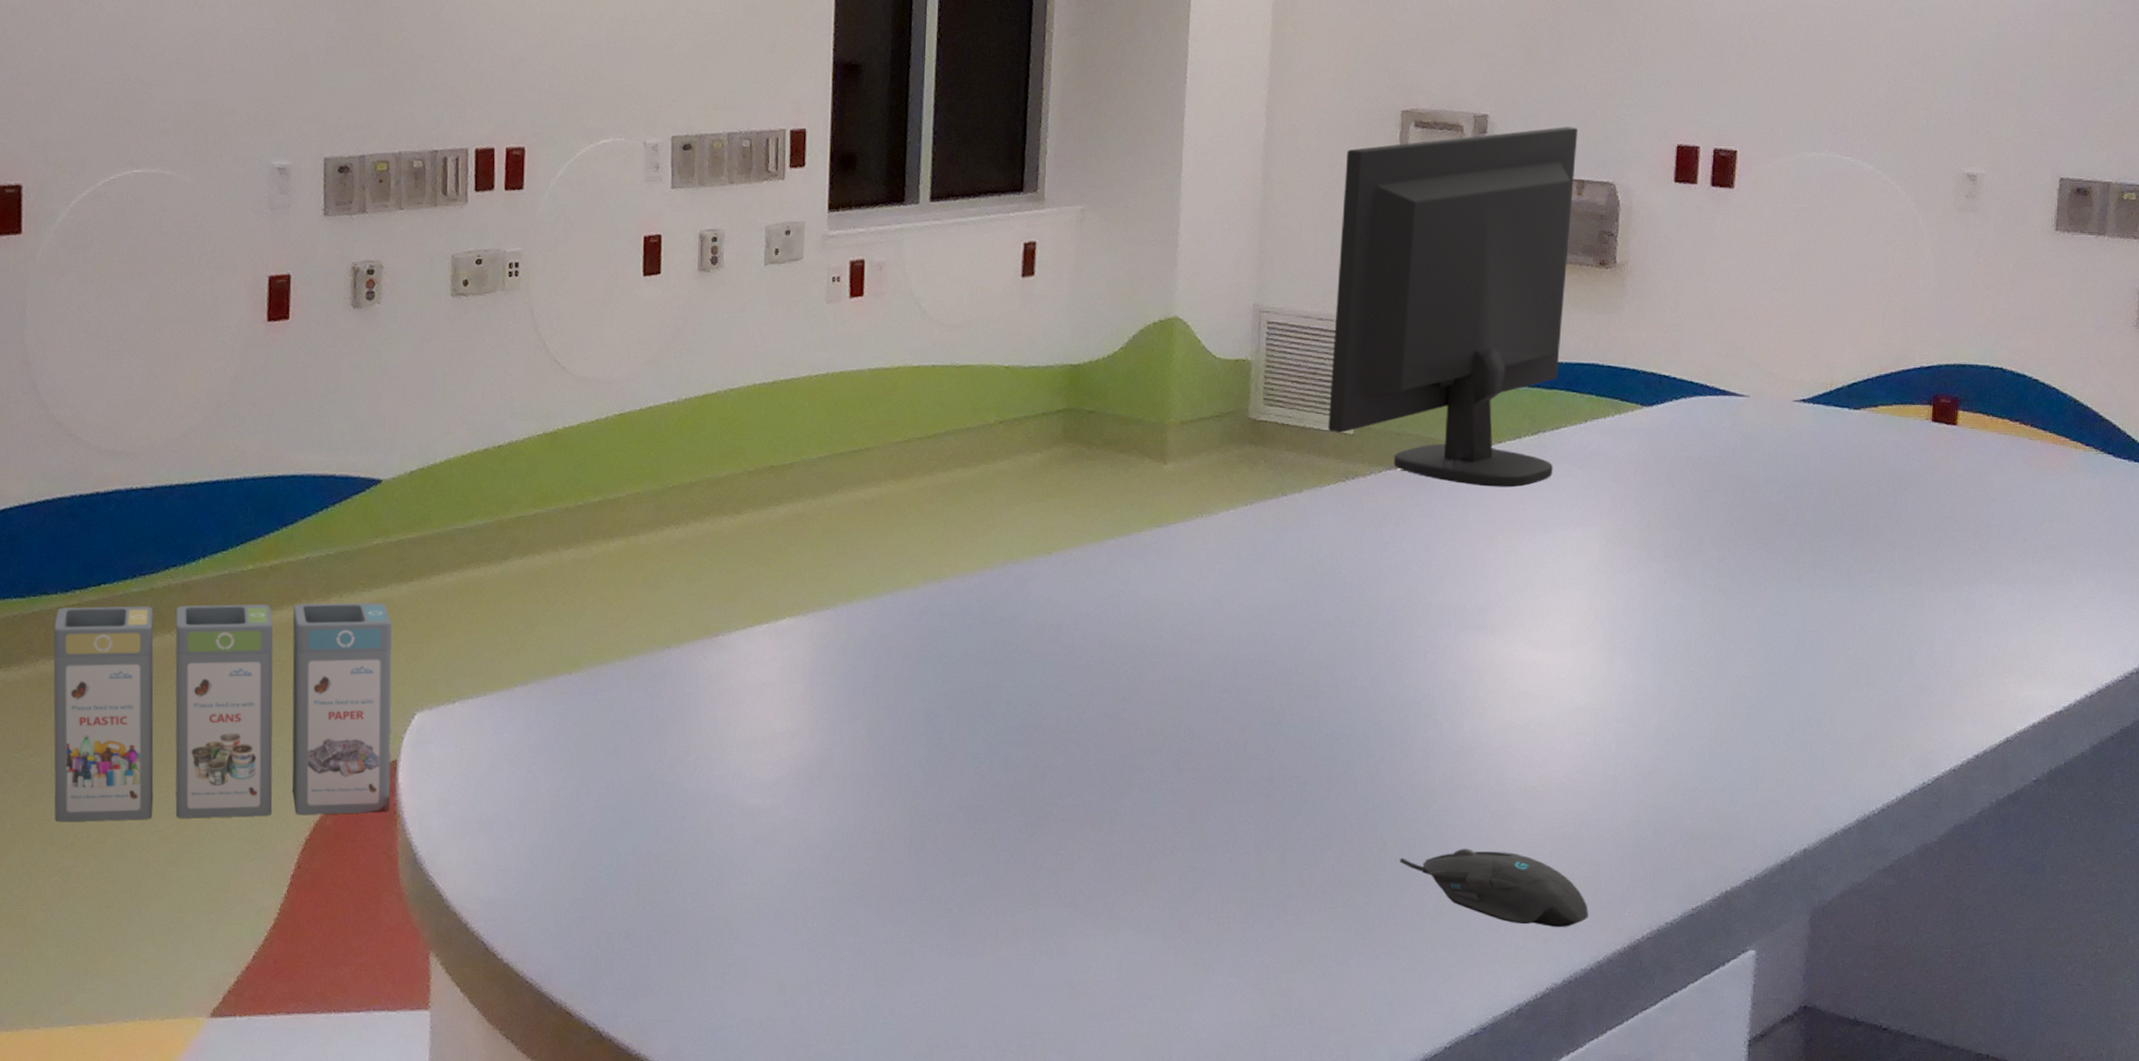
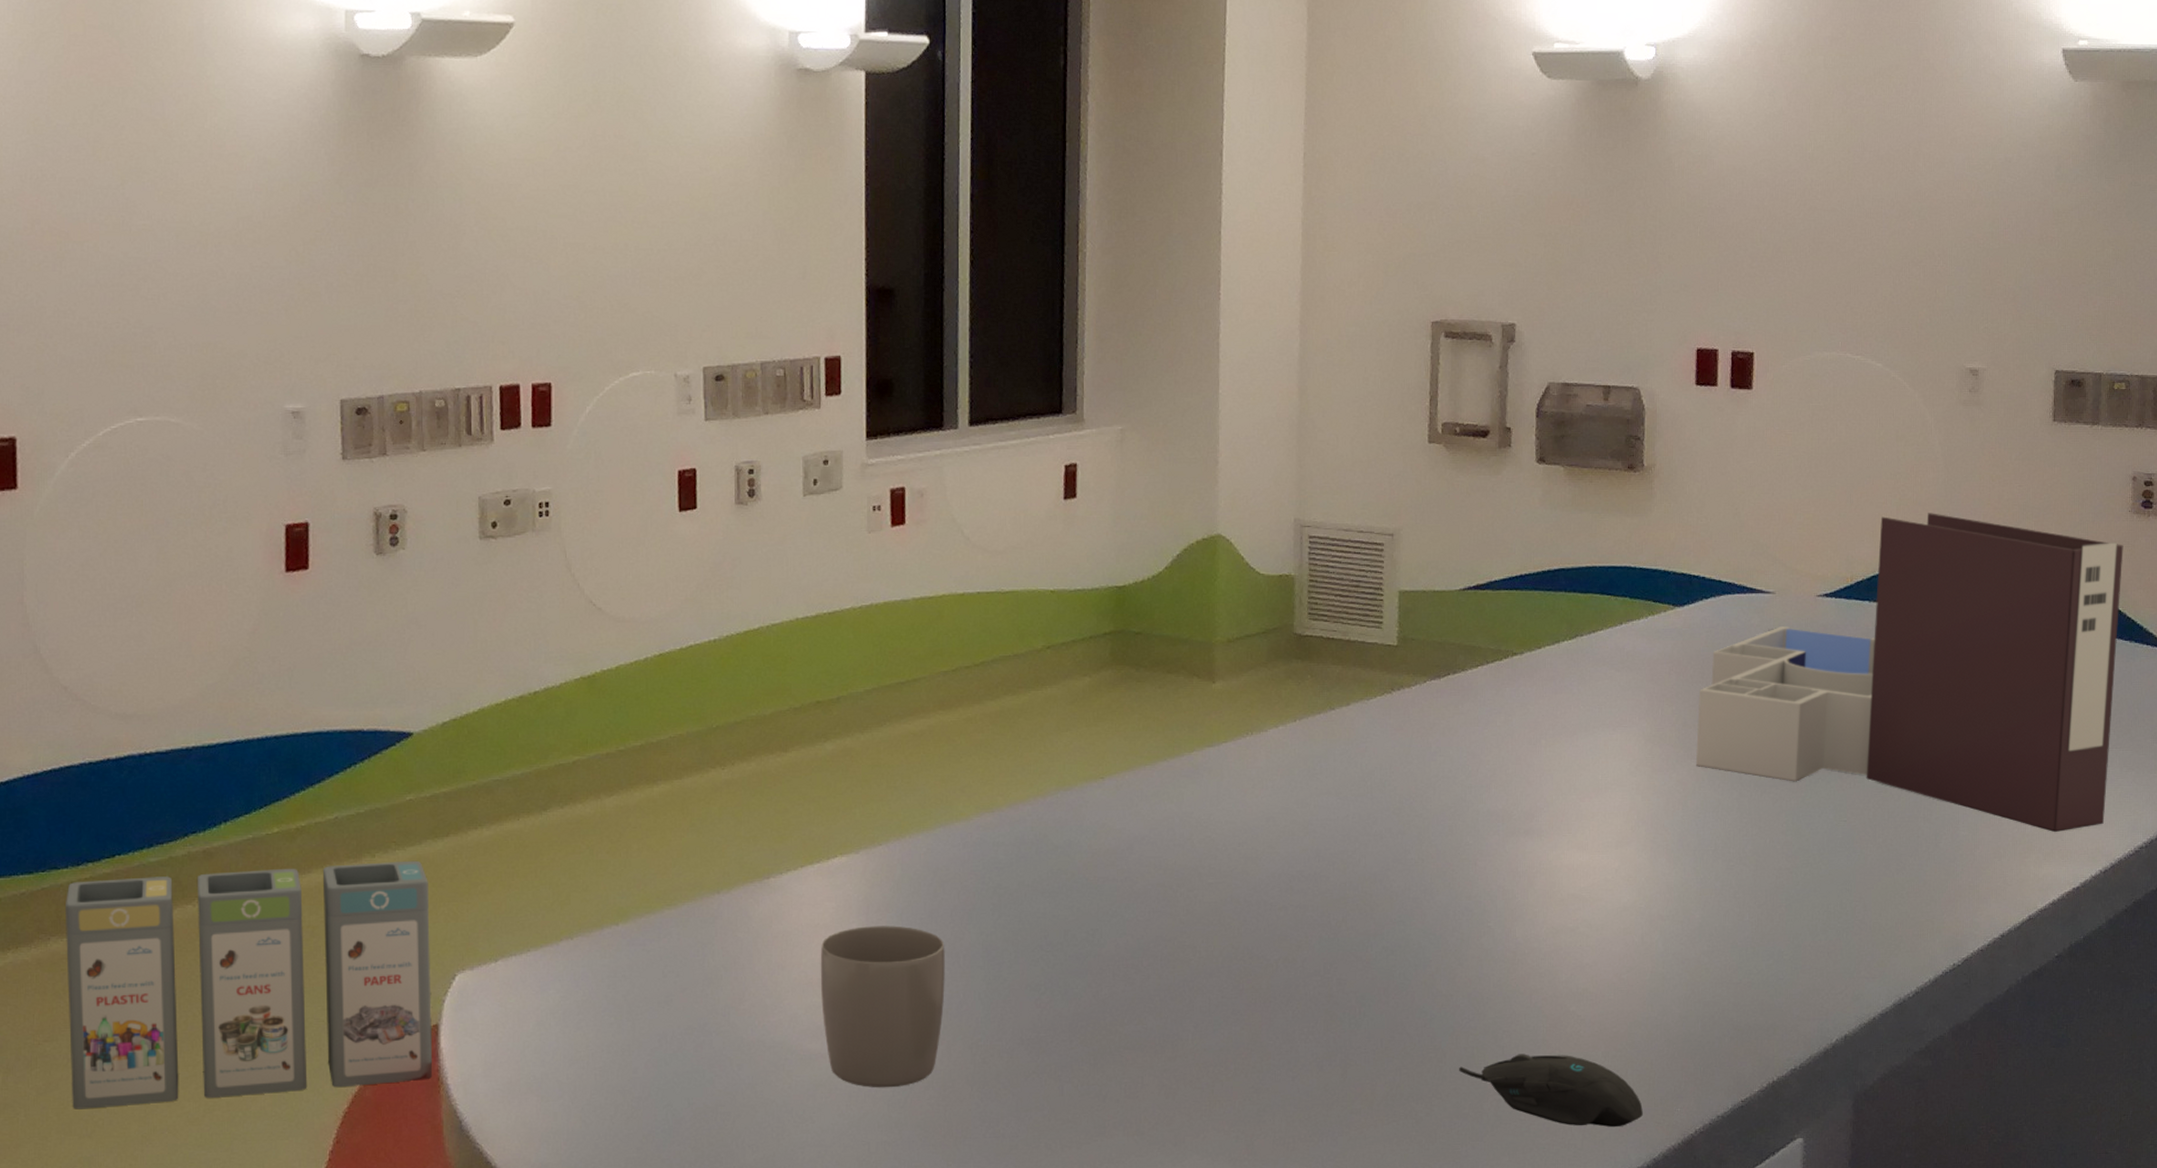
mug: none [764,687,888,846] -> present [820,926,945,1088]
monitor: present [1328,127,1578,487] -> none [1372,333,1602,692]
desk organizer: none [1659,430,1854,589] -> present [1696,626,1875,782]
binder: none [1838,320,2126,653] -> present [1866,513,2123,832]

